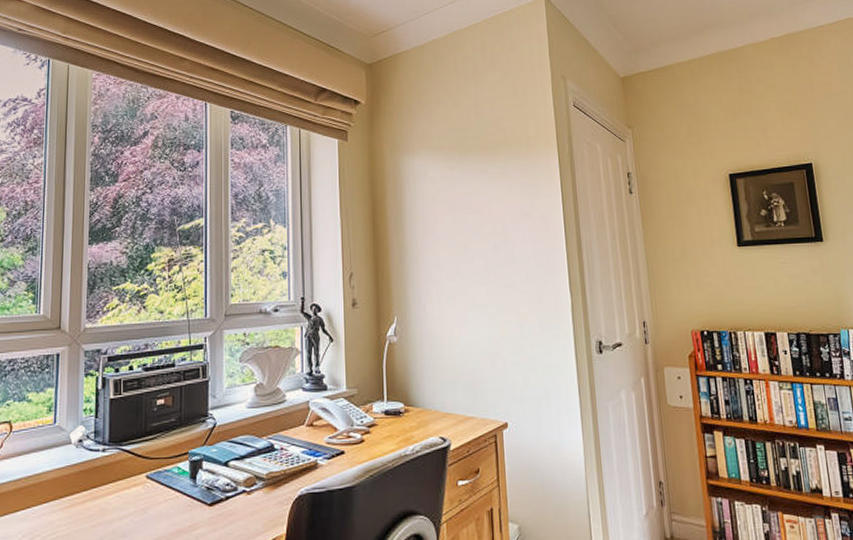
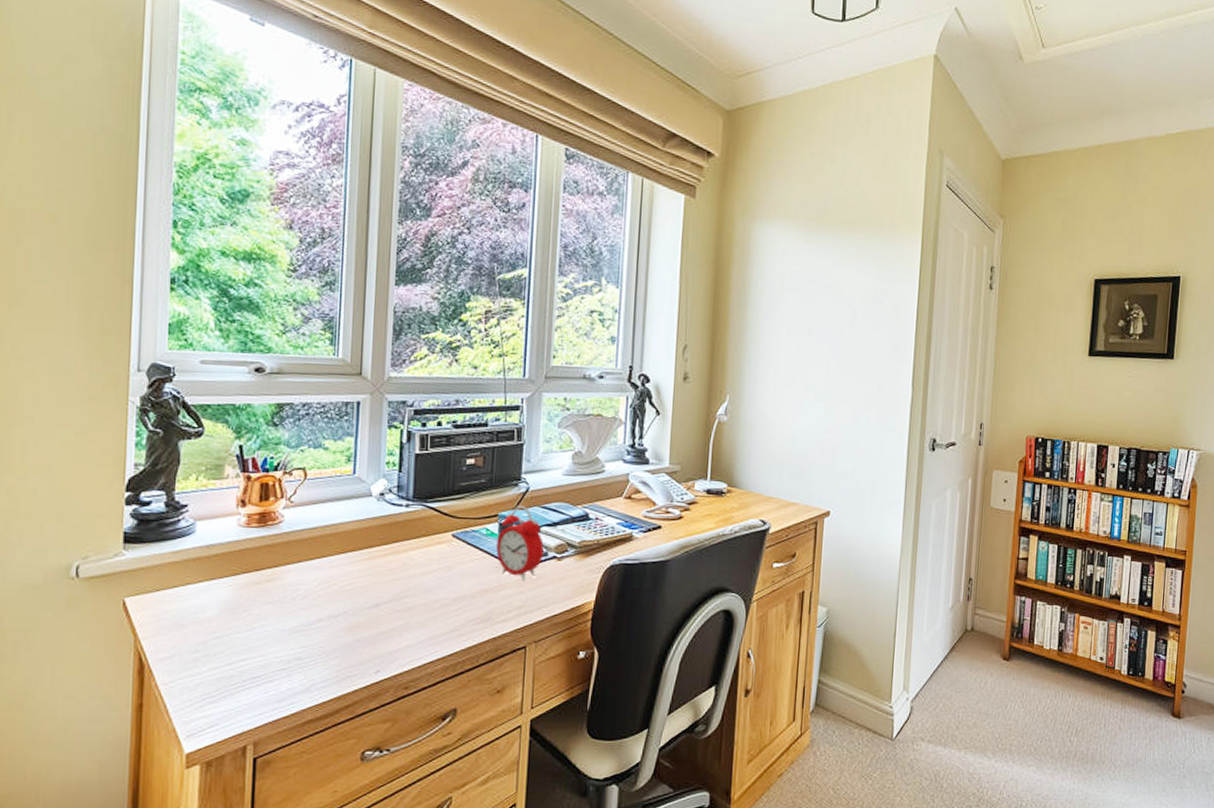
alarm clock: none [188,441,233,519] -> present [496,506,544,582]

